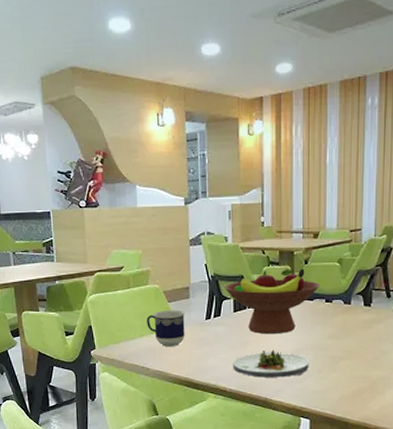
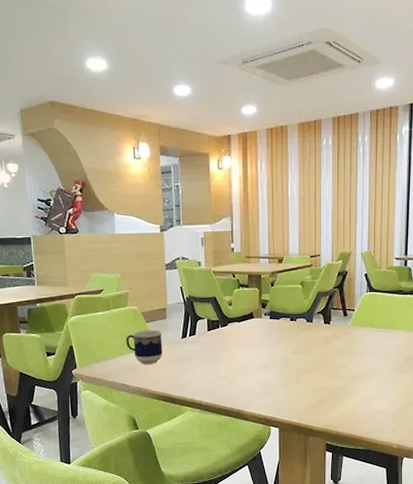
fruit bowl: present [224,268,320,335] -> none [198,290,285,351]
salad plate: present [232,349,309,378] -> none [207,365,277,391]

